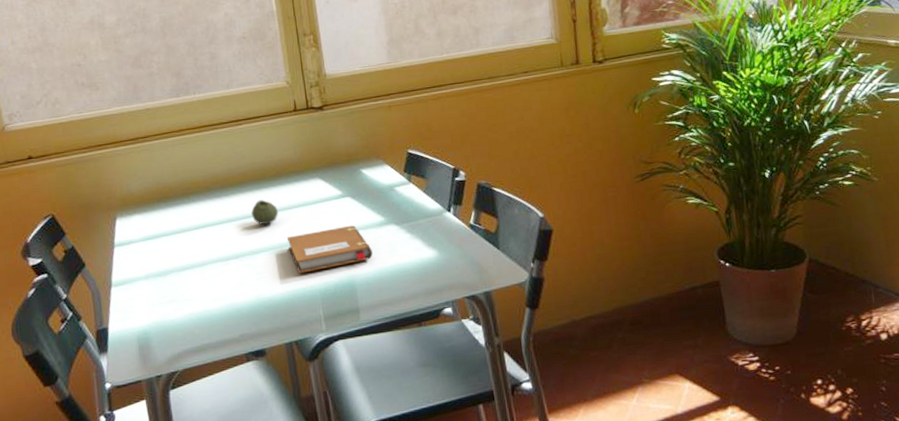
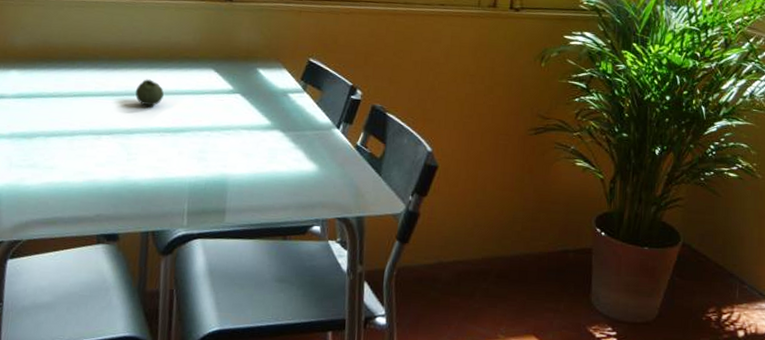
notebook: present [286,225,373,274] -> none [166,122,252,163]

